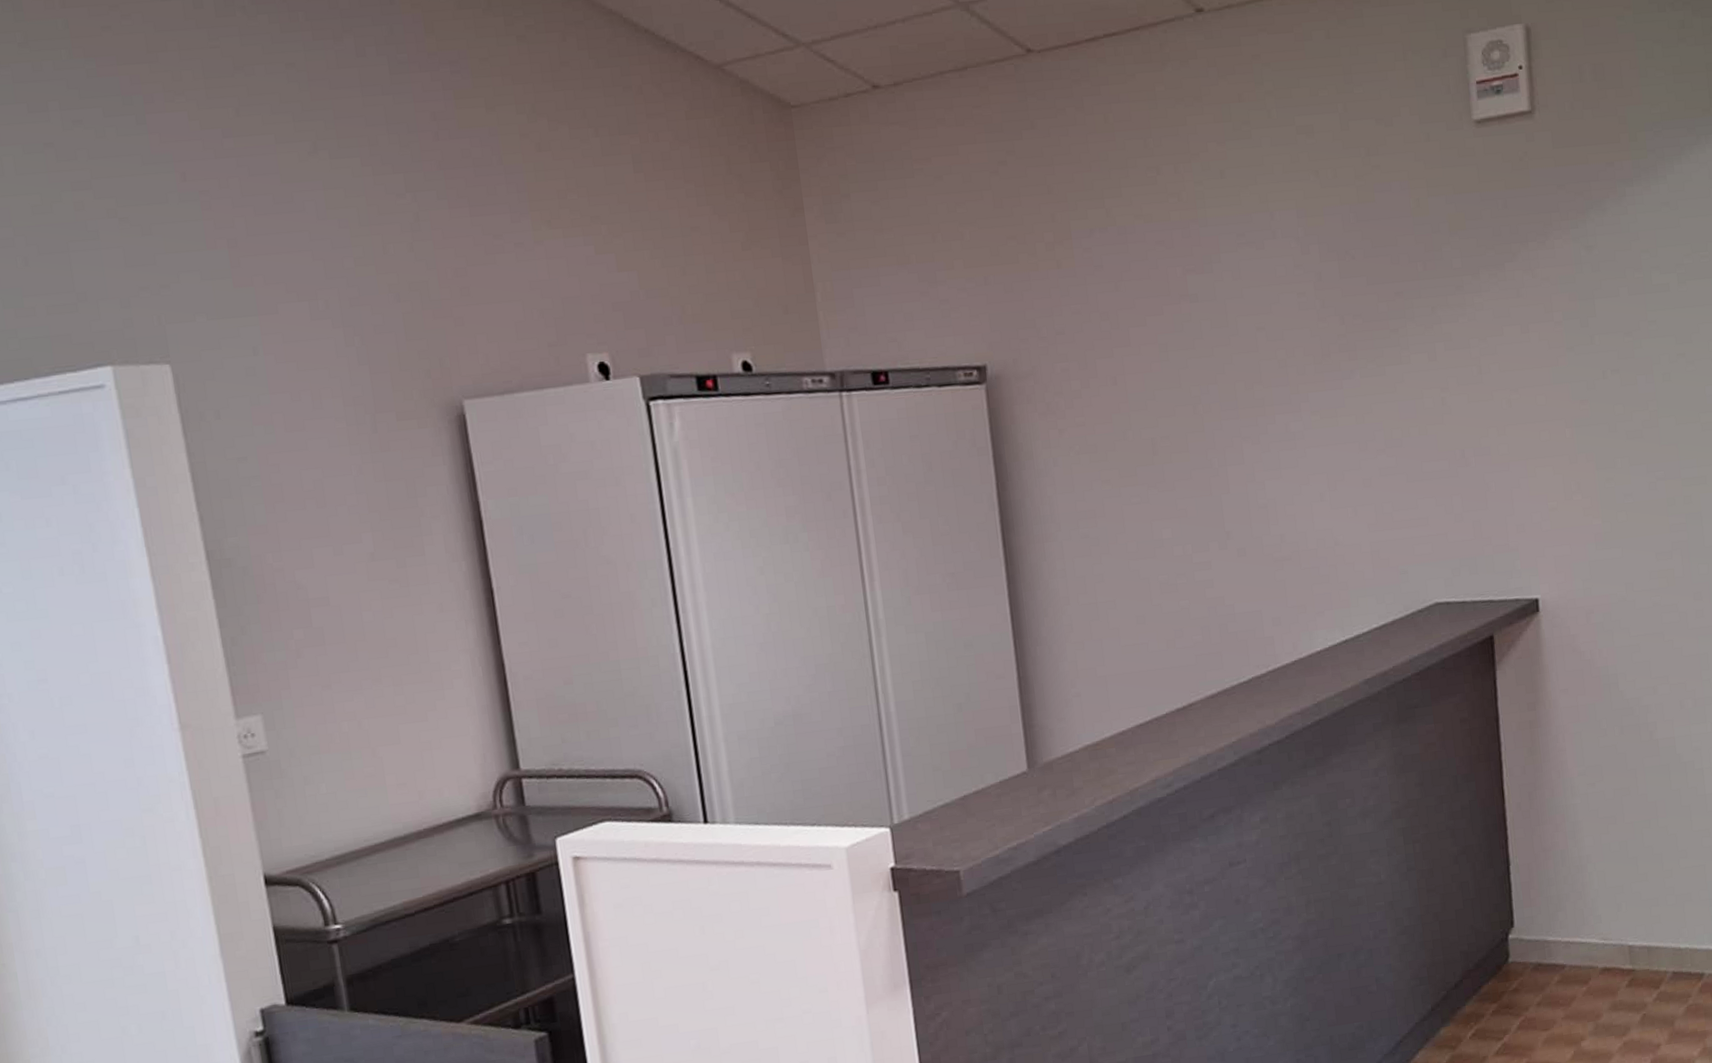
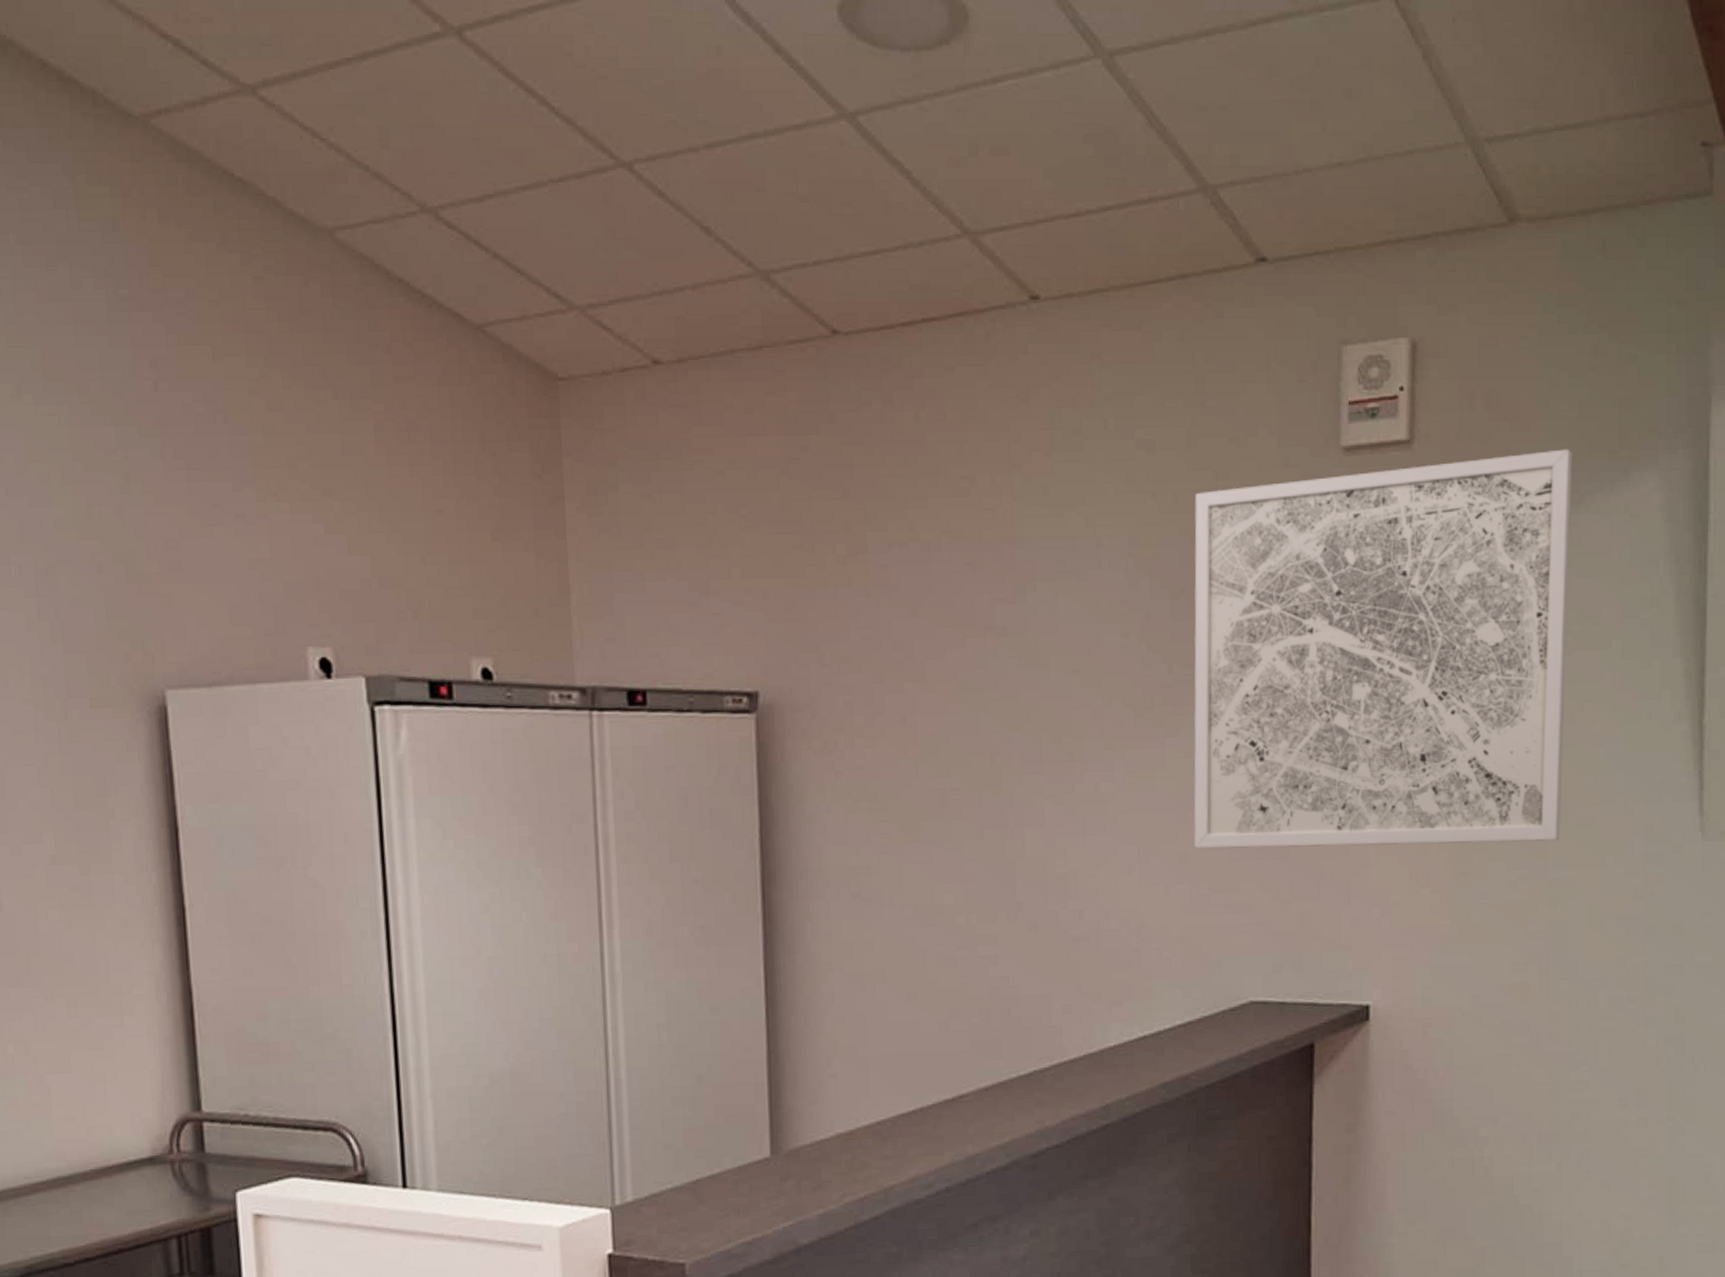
wall art: none [1351,109,1689,474] -> present [1193,449,1573,849]

